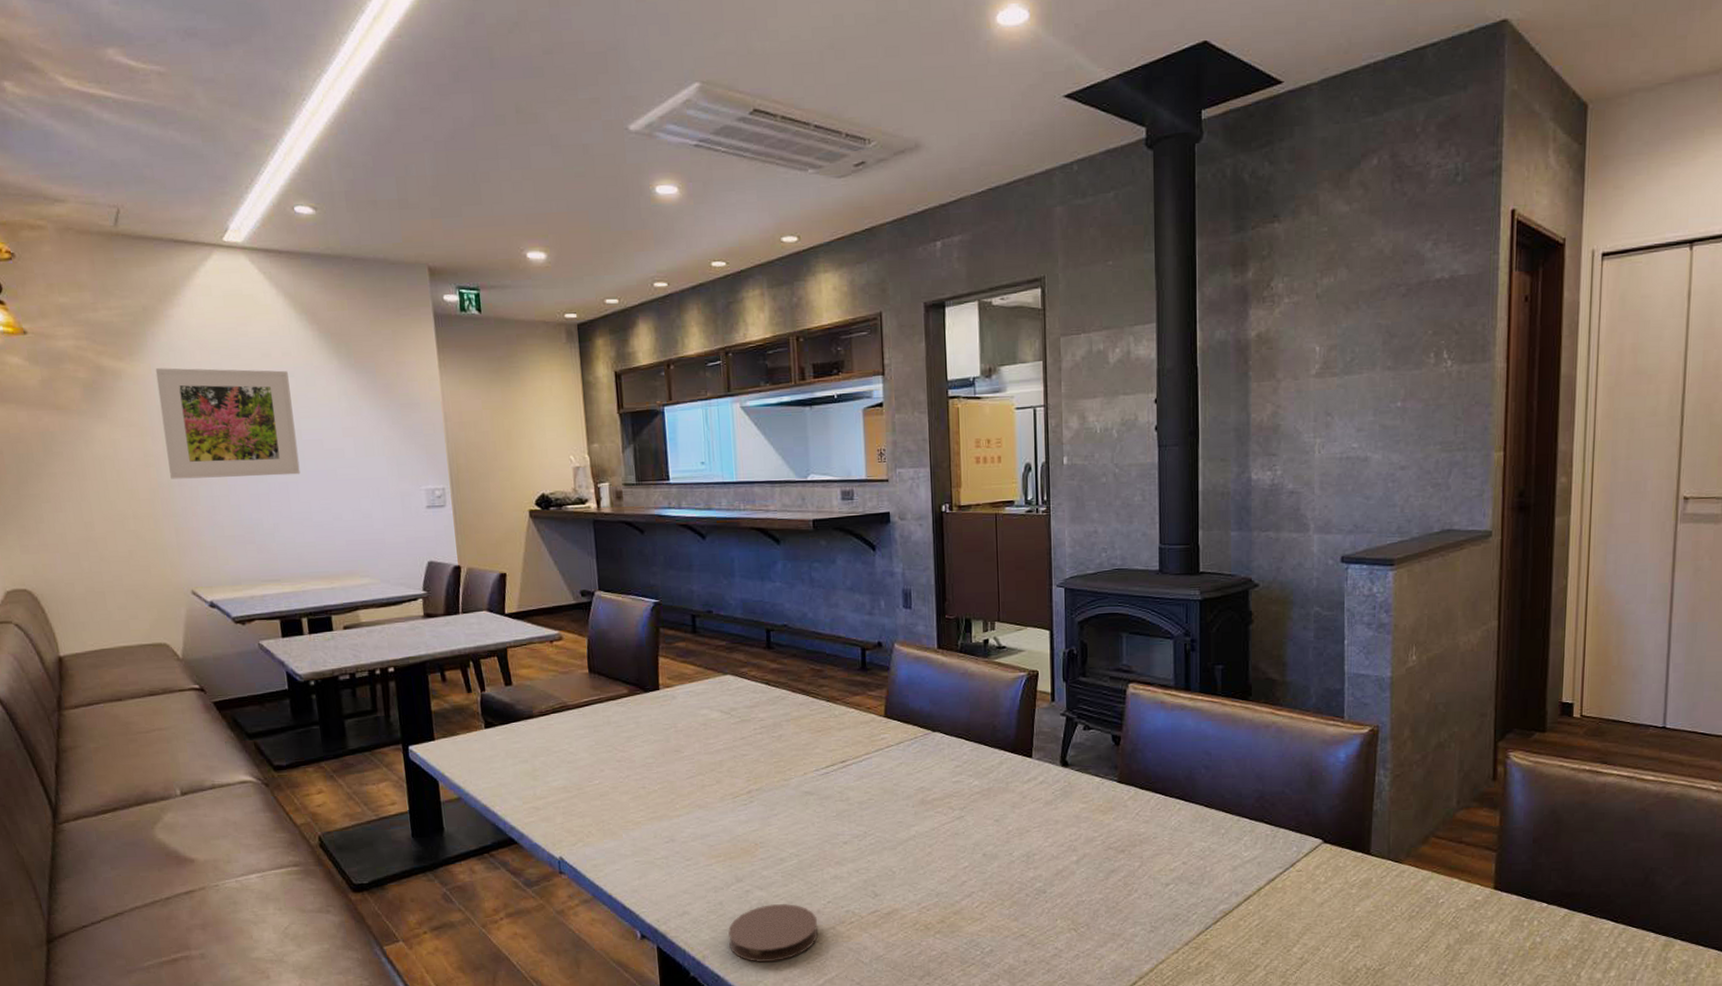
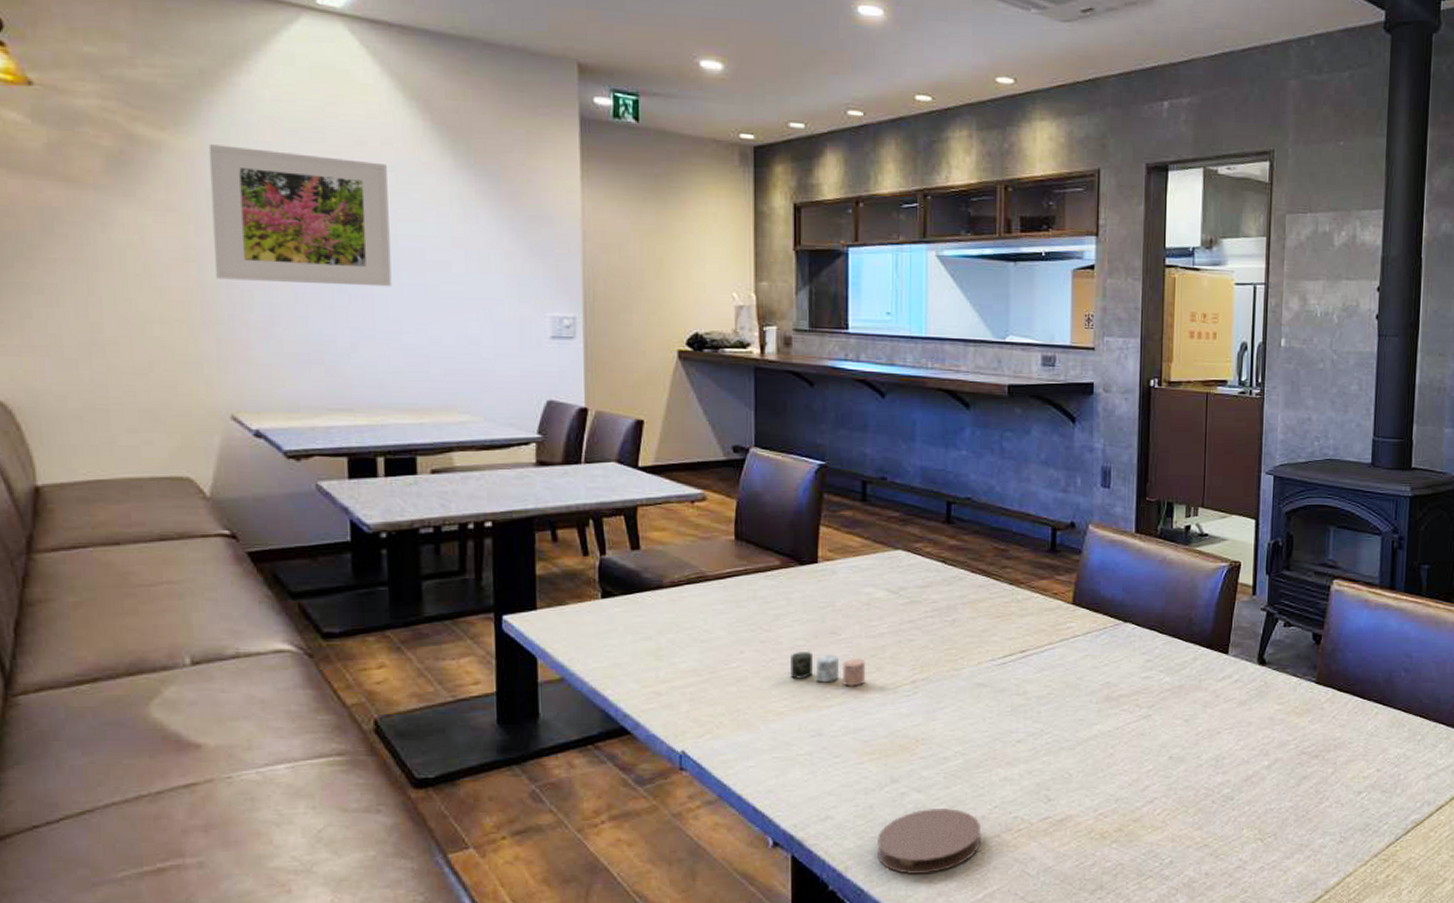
candle: none [643,767,708,798] -> present [791,650,866,687]

